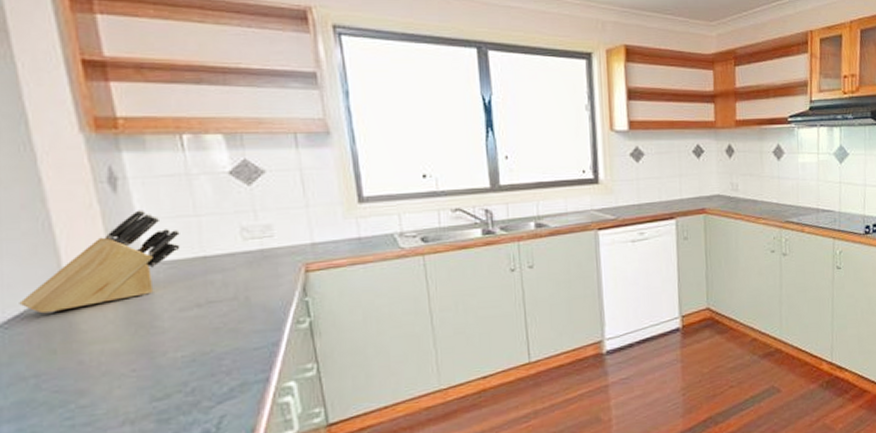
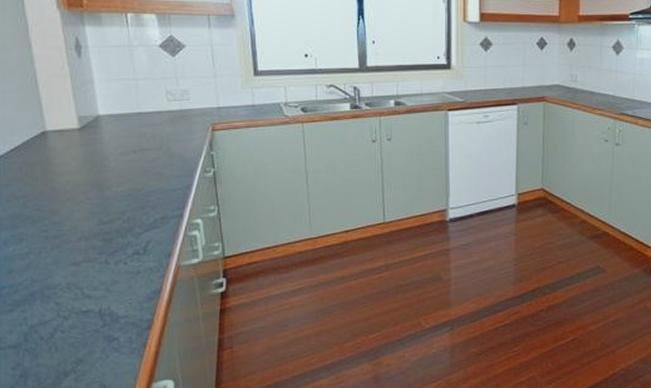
knife block: present [19,210,180,314] -> none [15,73,123,149]

